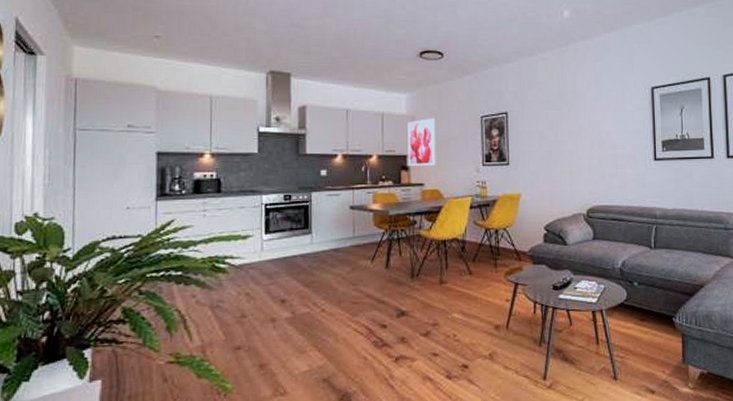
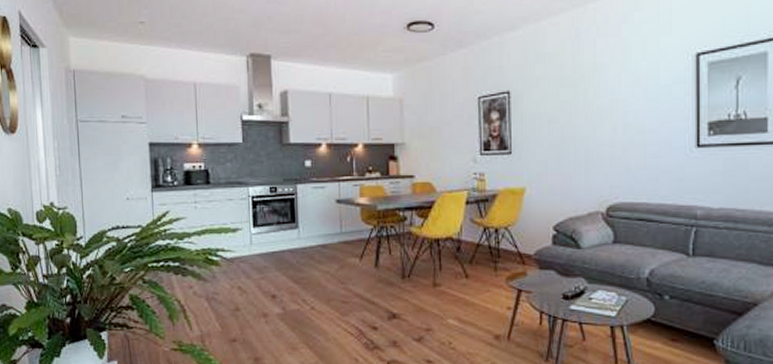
wall art: present [408,118,436,167] -> none [395,101,428,157]

